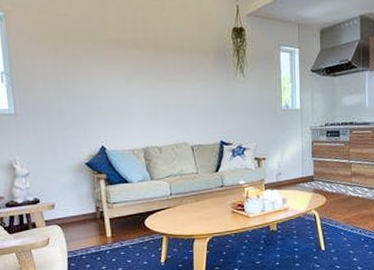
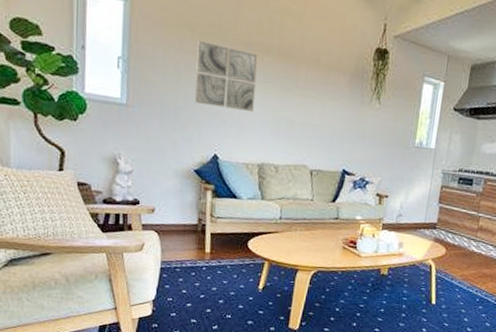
wall art: none [71,46,131,103] -> present [194,41,258,112]

